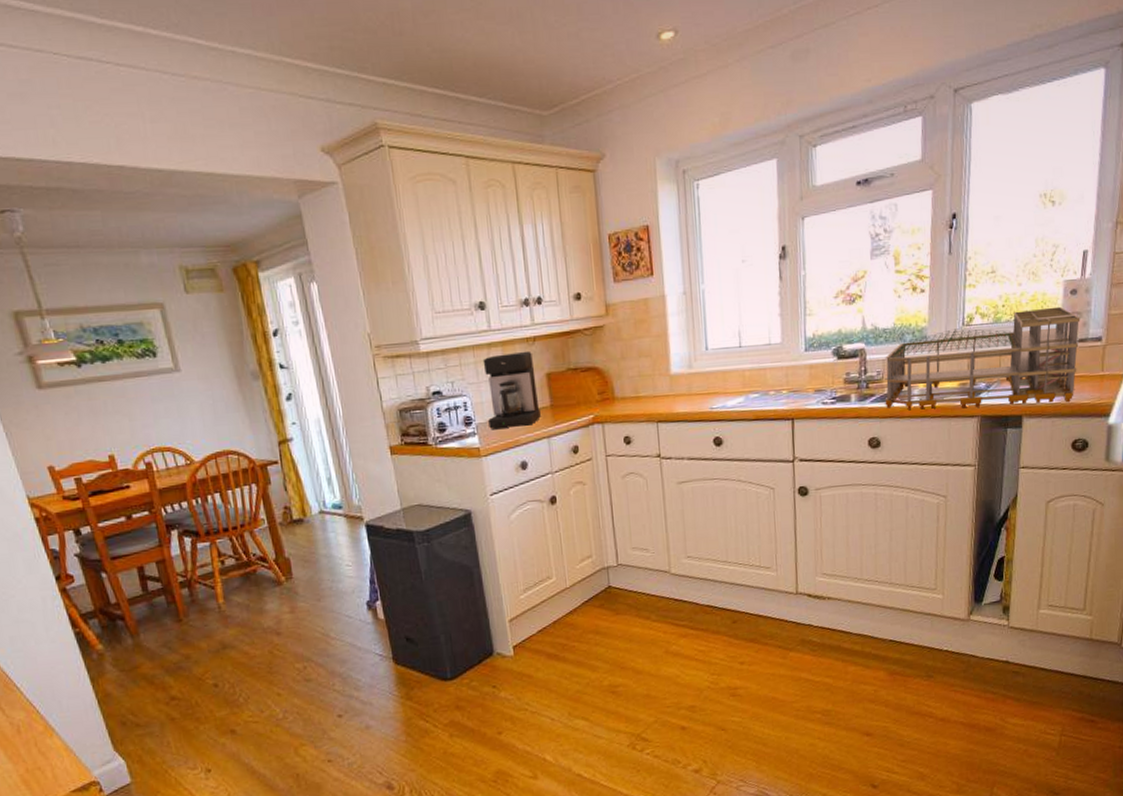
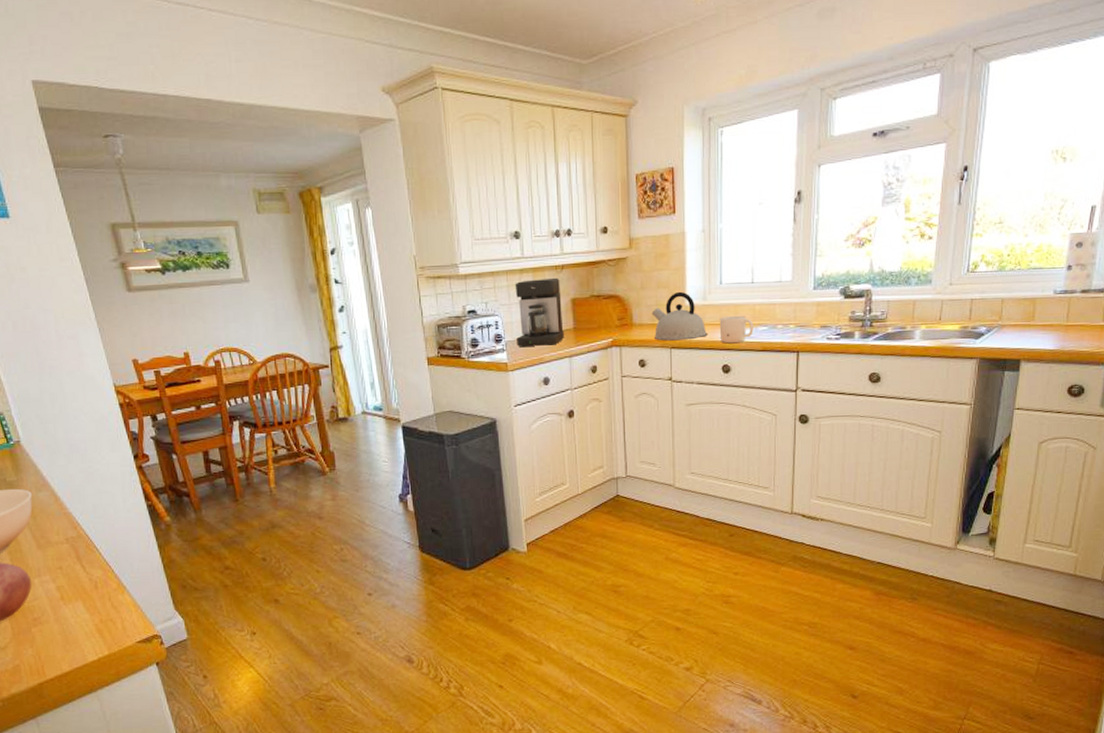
kettle: none [634,359,695,415] -> present [652,291,707,341]
mug: none [707,383,745,415] -> present [719,315,754,344]
dish rack: present [885,306,1081,410] -> none [887,258,1084,350]

